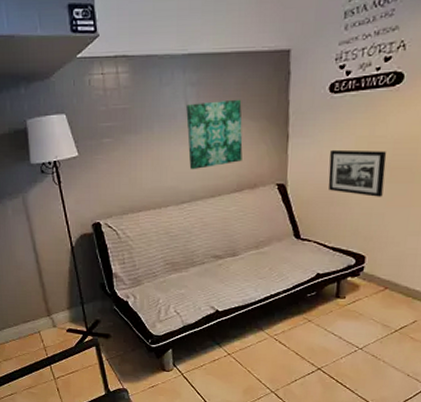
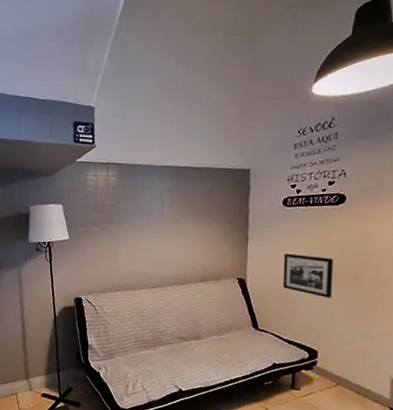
wall art: present [186,99,243,170] -> none [162,204,209,260]

